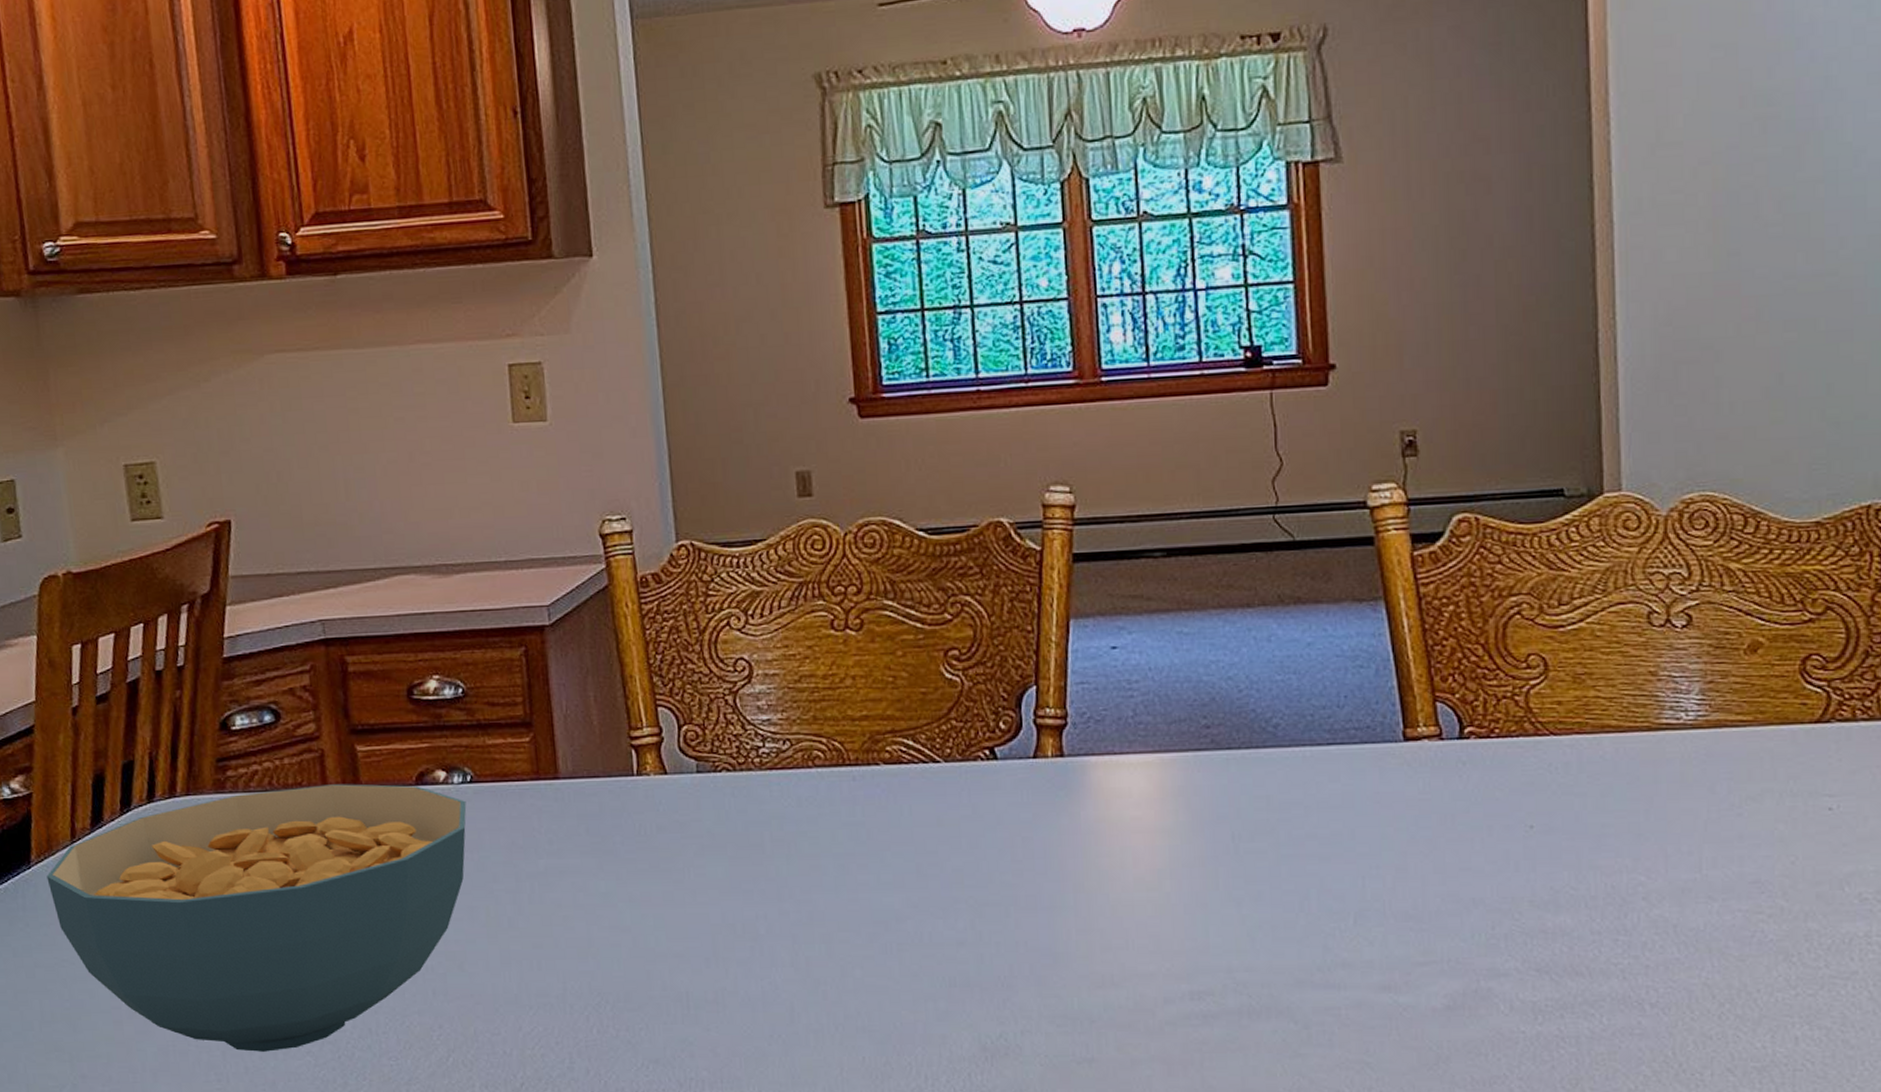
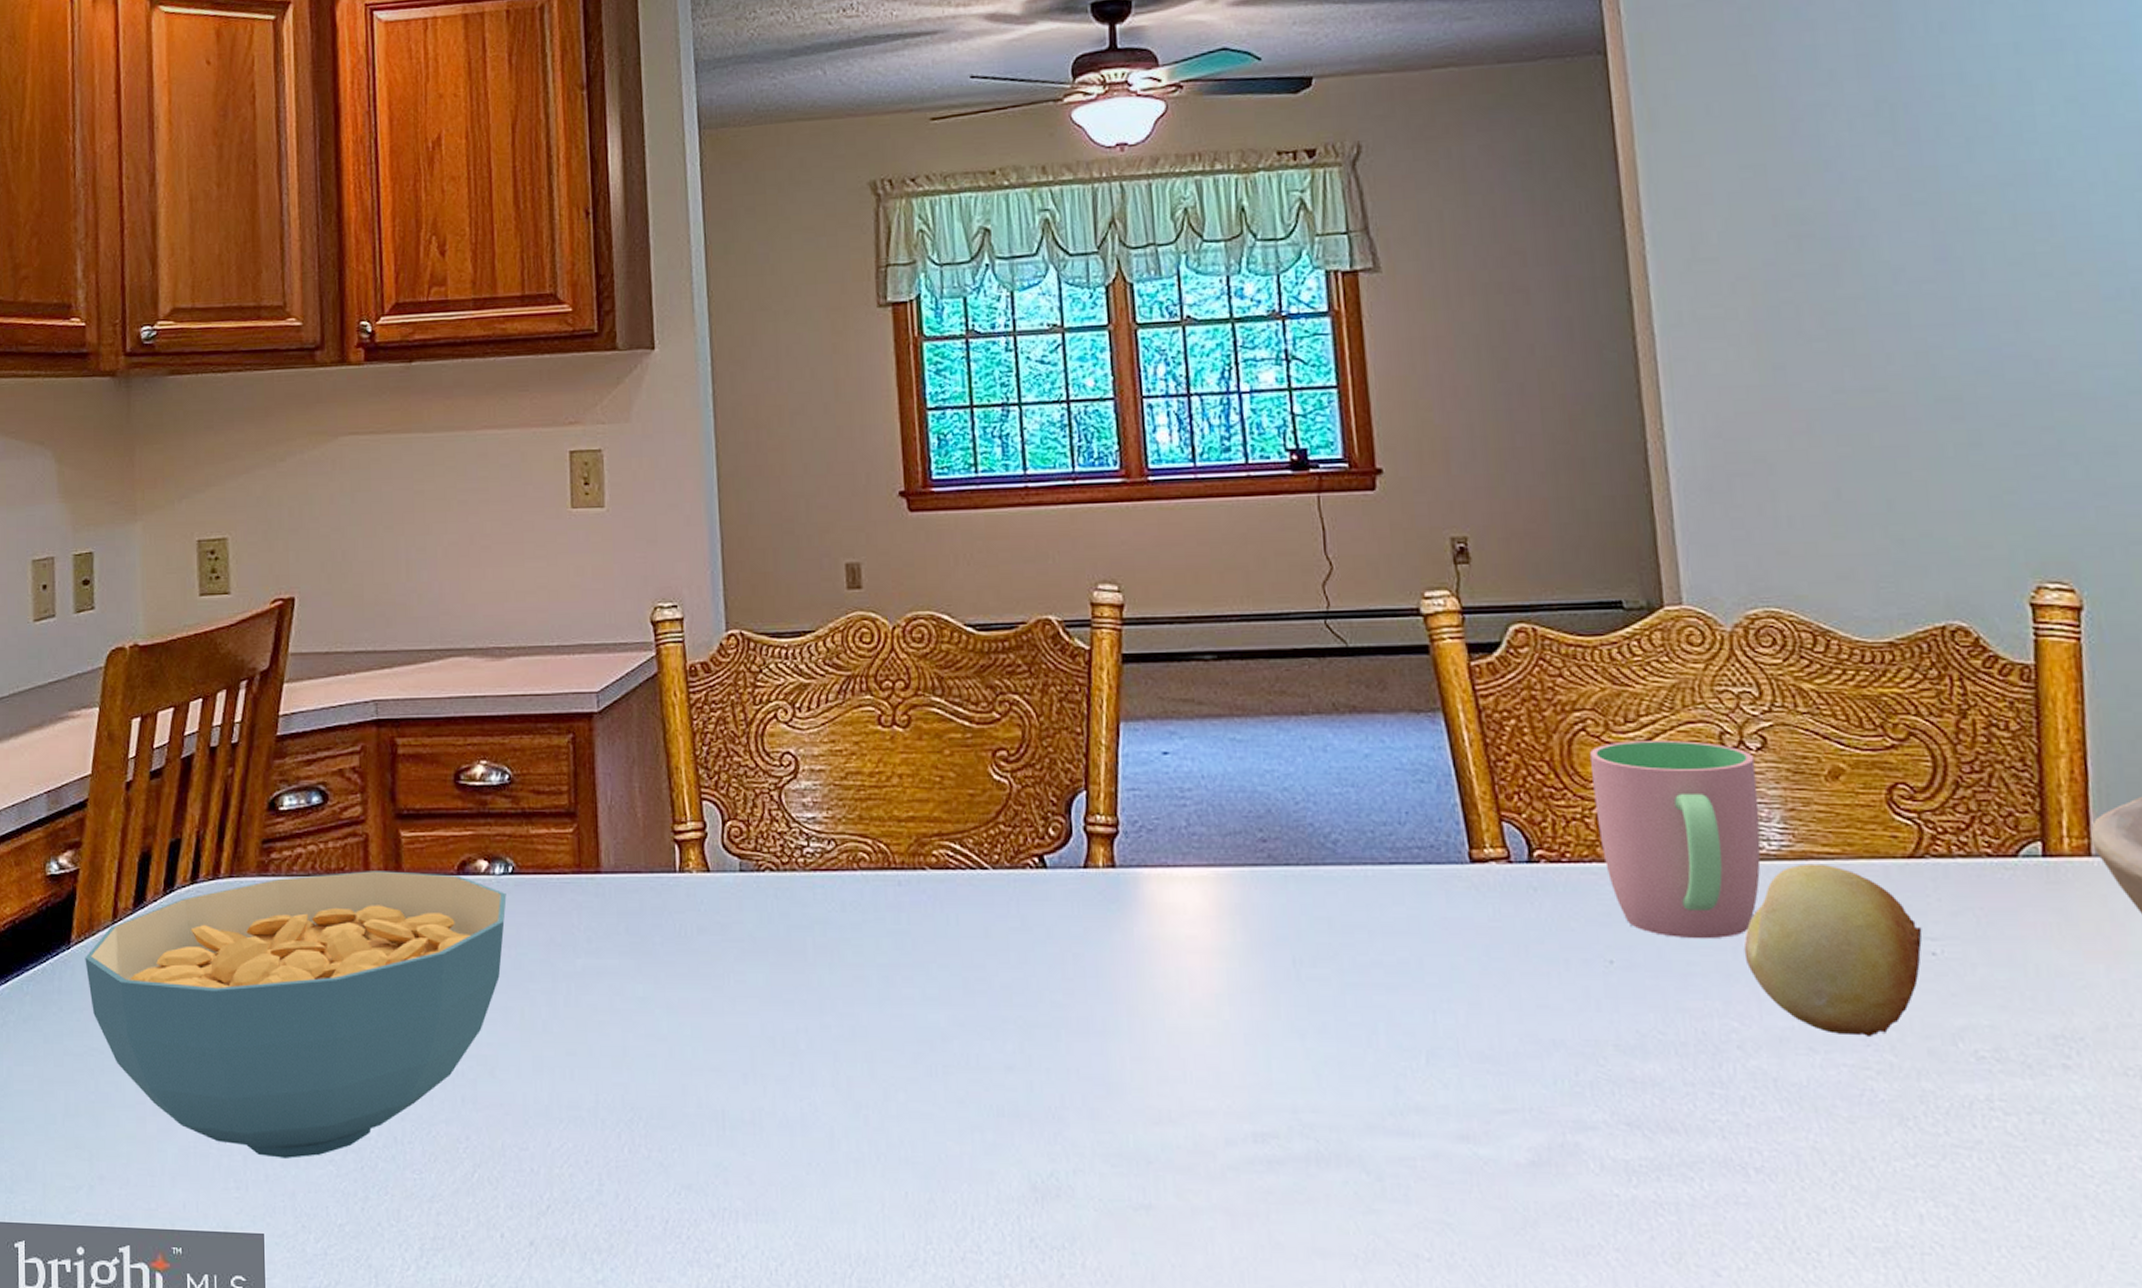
cup: none [1524,621,1680,804] -> present [1590,741,1761,939]
fruit: none [1655,731,1822,885] -> present [1743,863,1923,1036]

